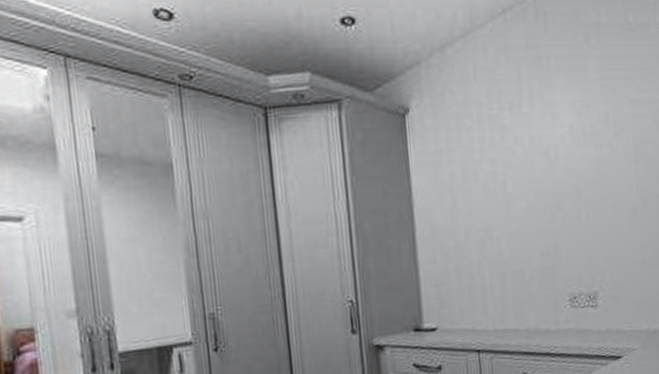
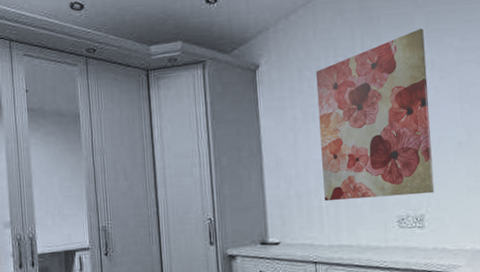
wall art: none [477,75,609,278] -> present [316,29,435,202]

